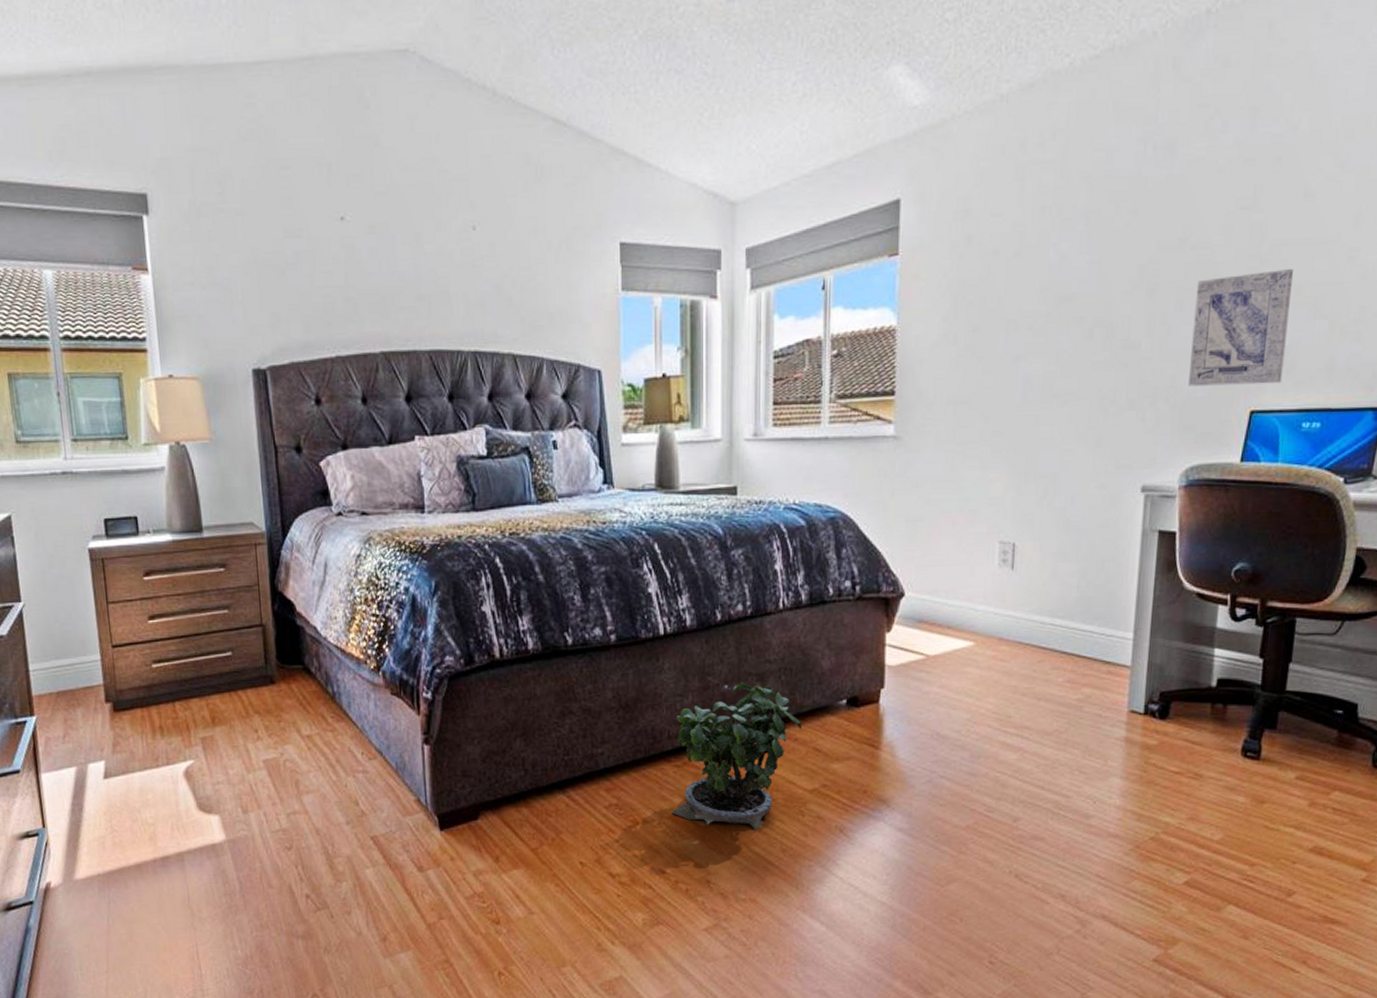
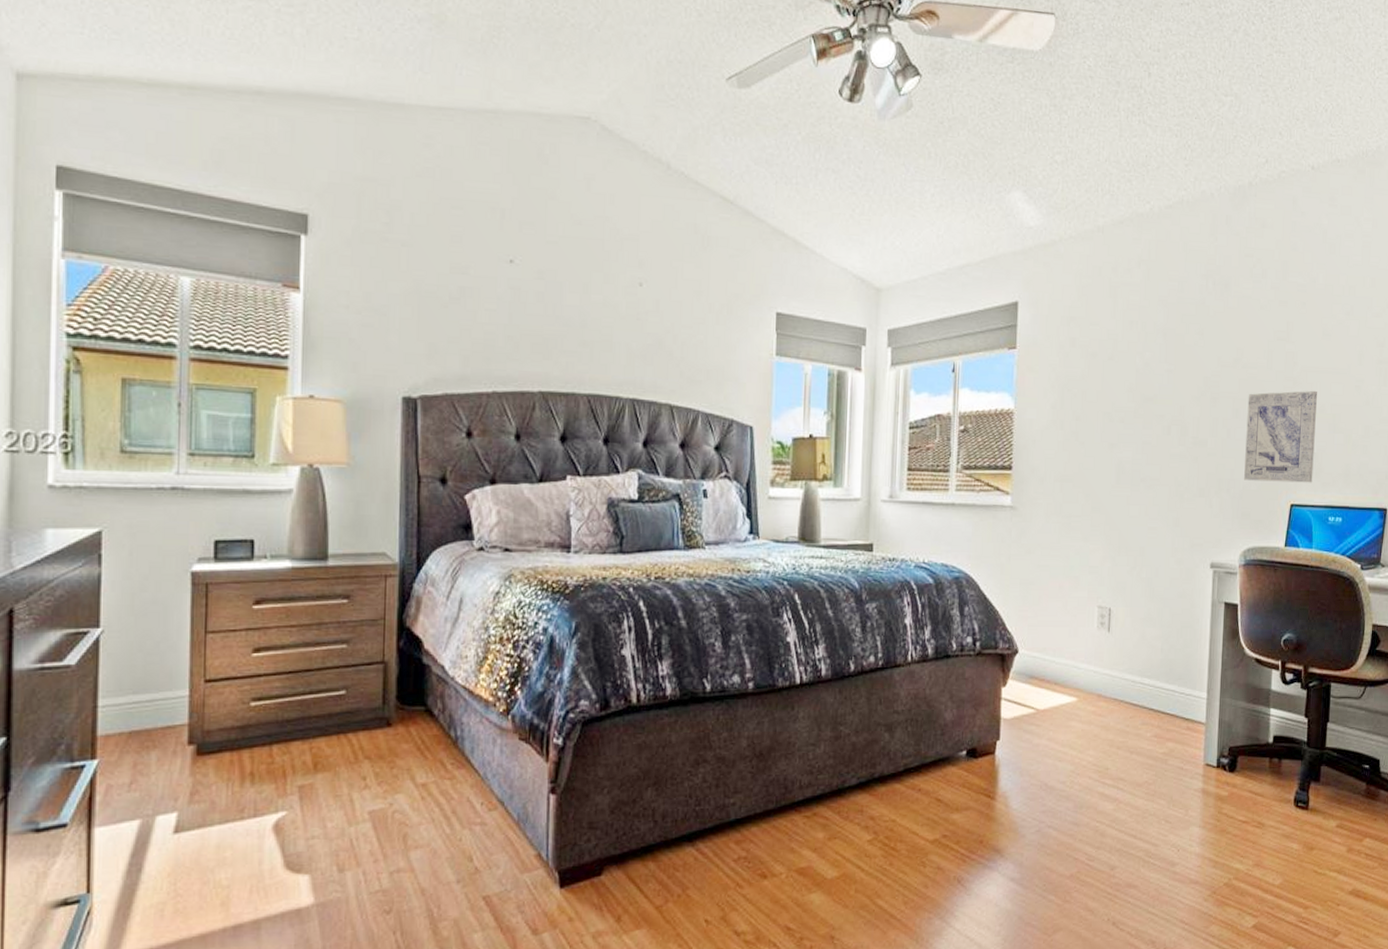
potted plant: present [672,682,801,831] -> none [799,732,925,883]

